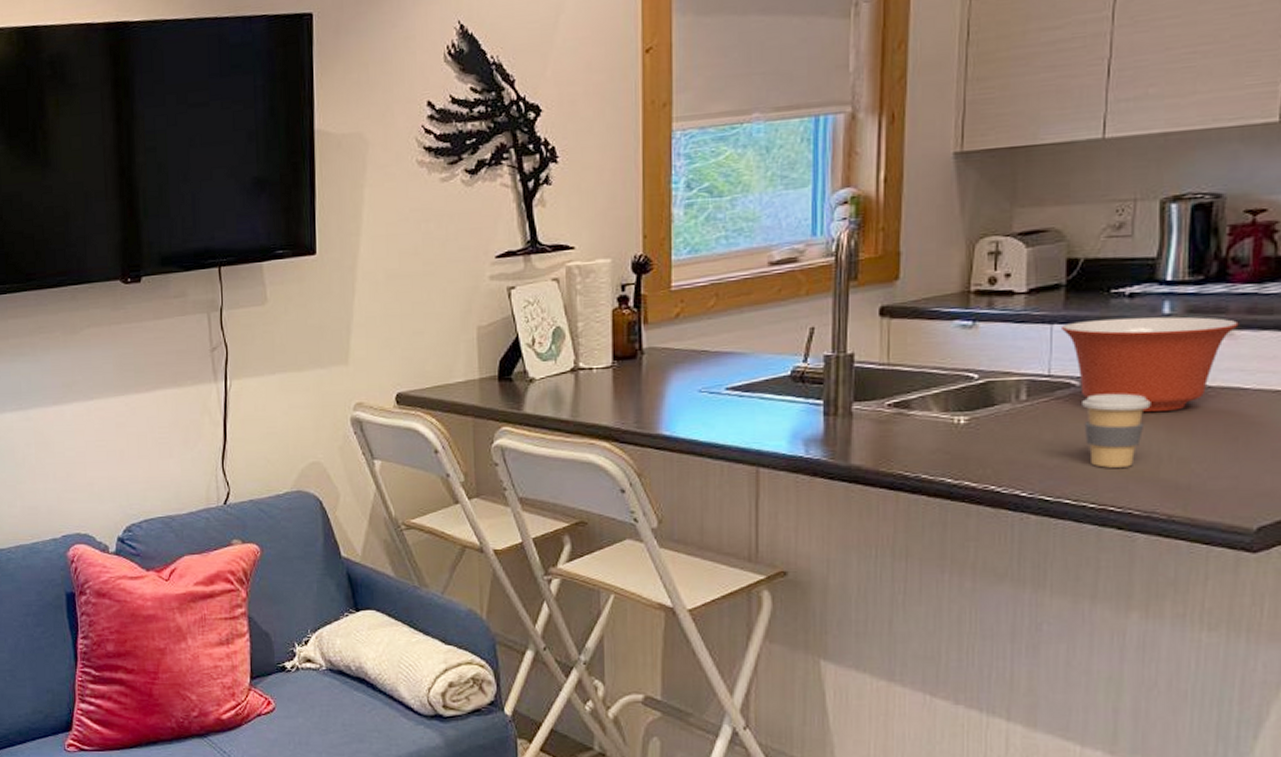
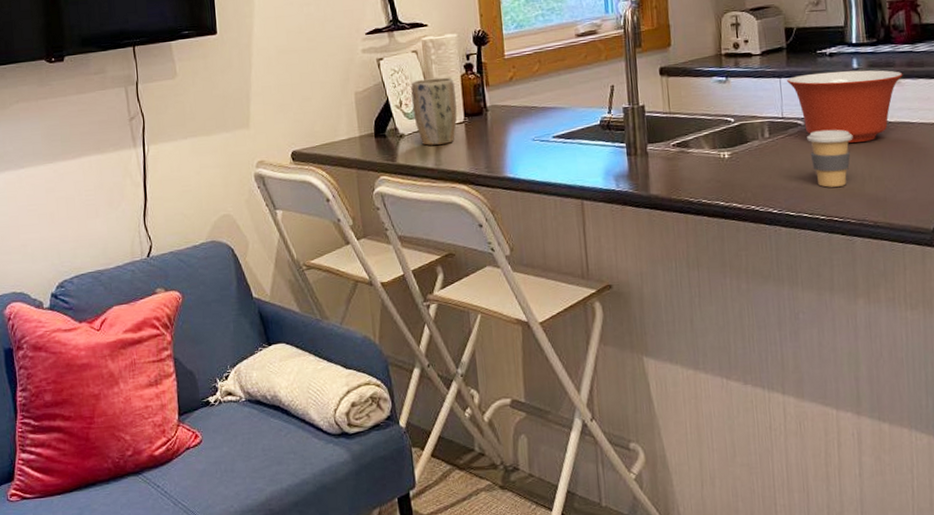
plant pot: none [548,311,604,393] -> present [411,77,458,146]

